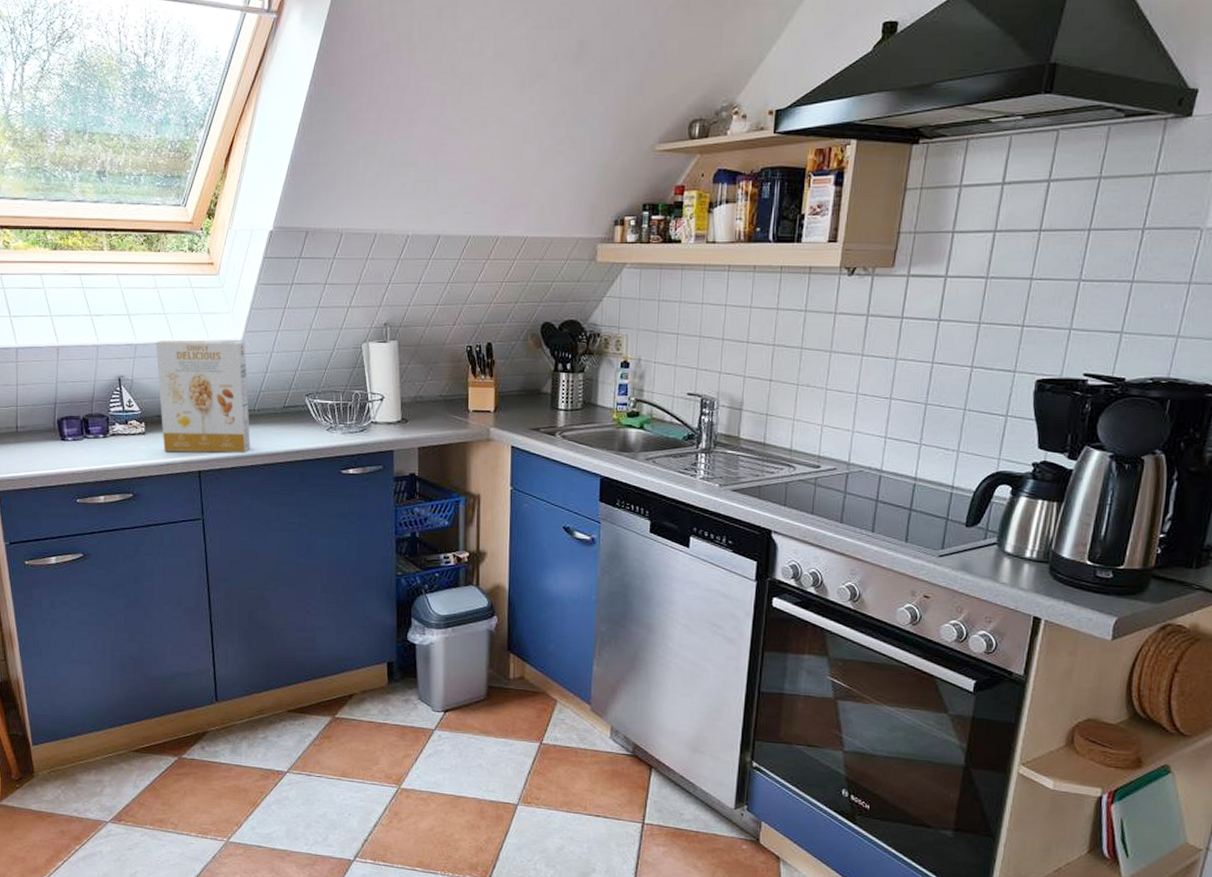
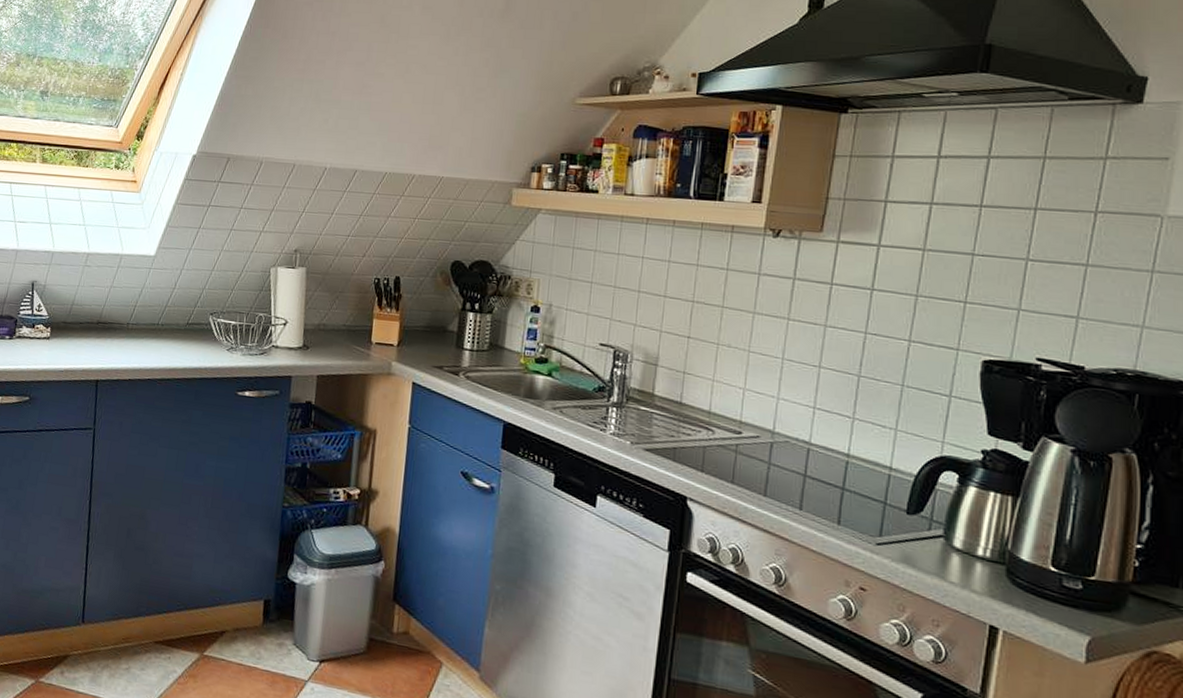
cereal box: present [155,340,251,453] -> none [65,250,158,366]

